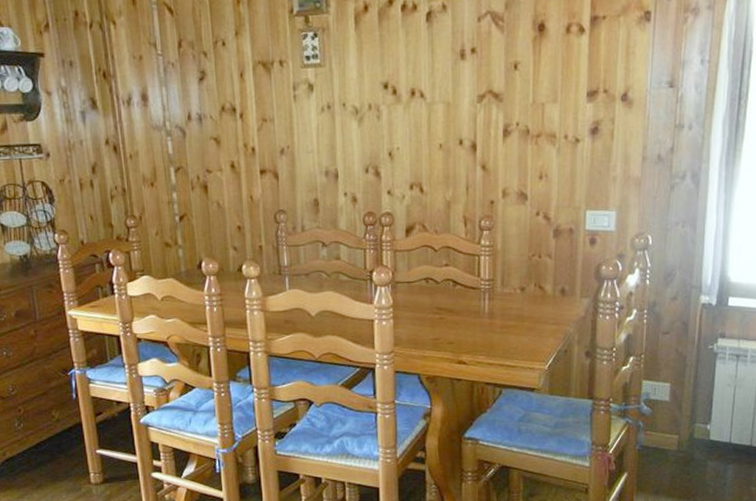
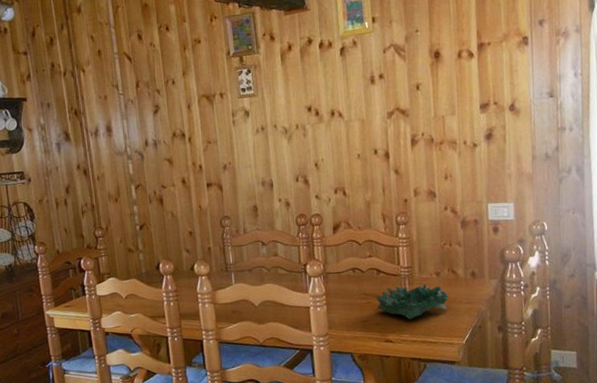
decorative bowl: none [449,299,533,339] -> present [375,283,448,320]

